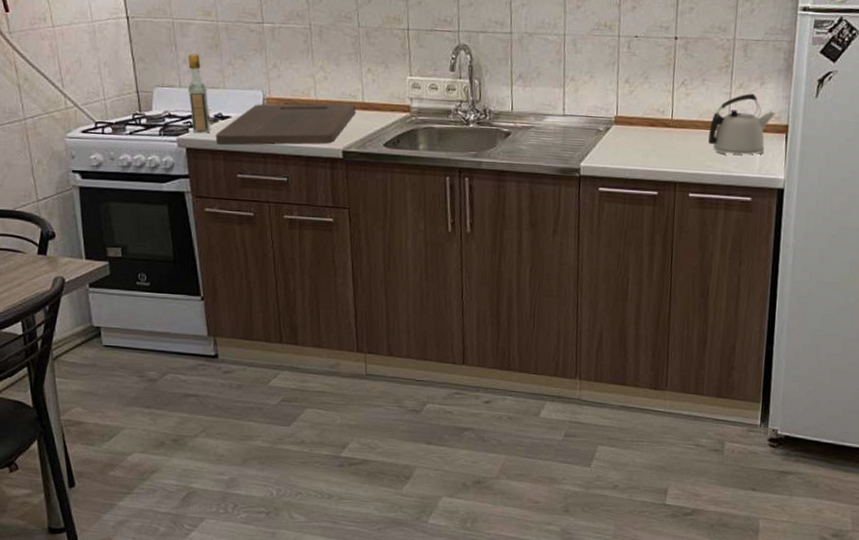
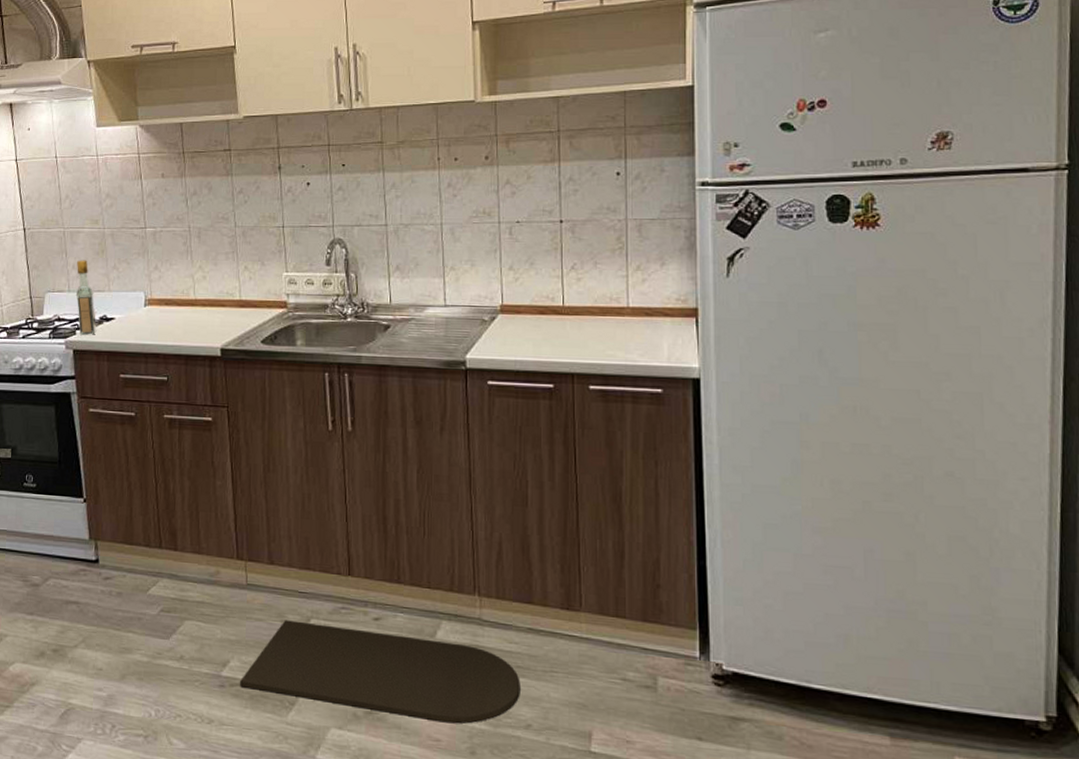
cutting board: present [215,103,356,146] -> none [100,301,233,347]
door mat: none [359,405,611,488] -> present [240,620,520,724]
kettle: present [708,93,775,155] -> none [607,275,681,343]

